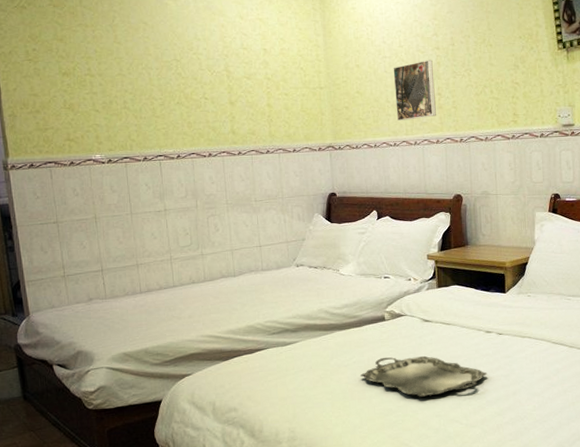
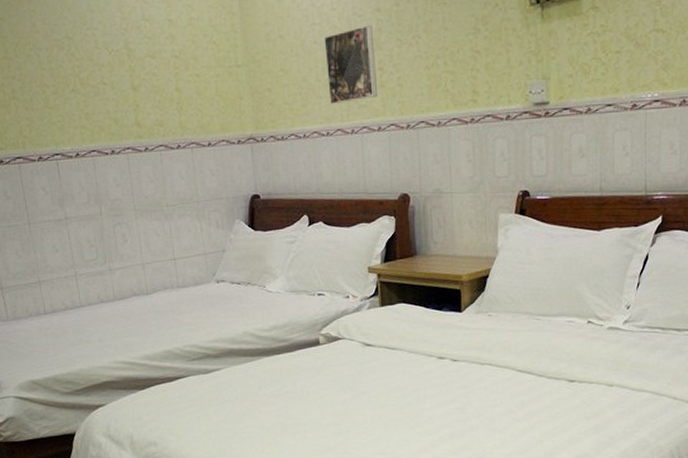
serving tray: present [361,355,488,397] -> none [293,385,440,432]

